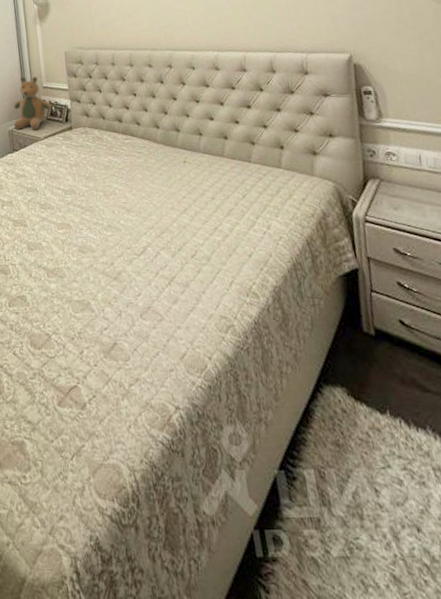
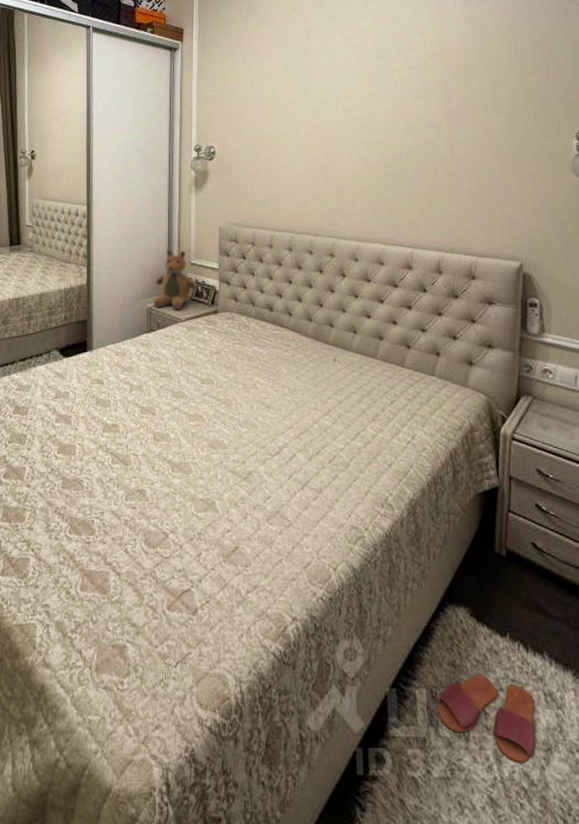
slippers: none [326,452,433,539] -> present [437,674,536,762]

